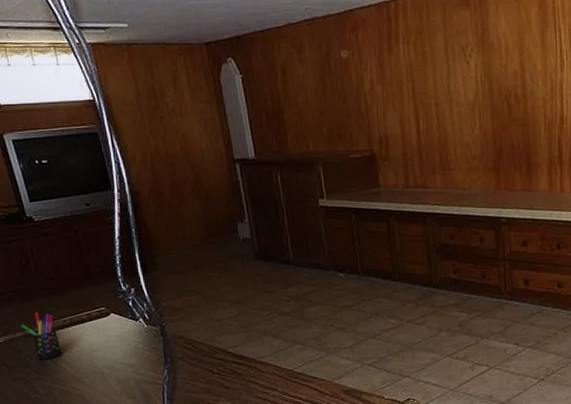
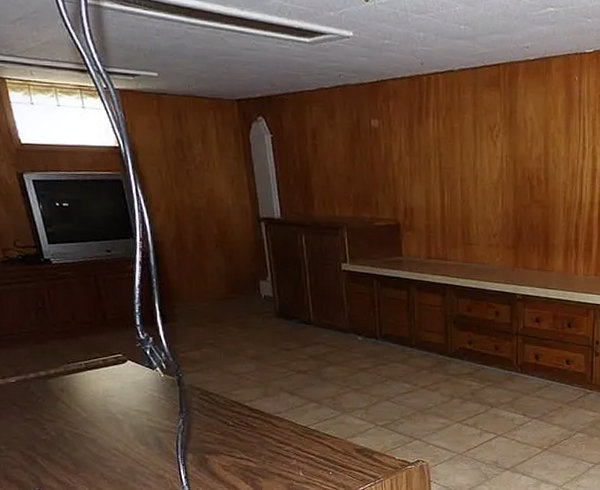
pen holder: present [21,312,63,360] -> none [34,354,77,402]

